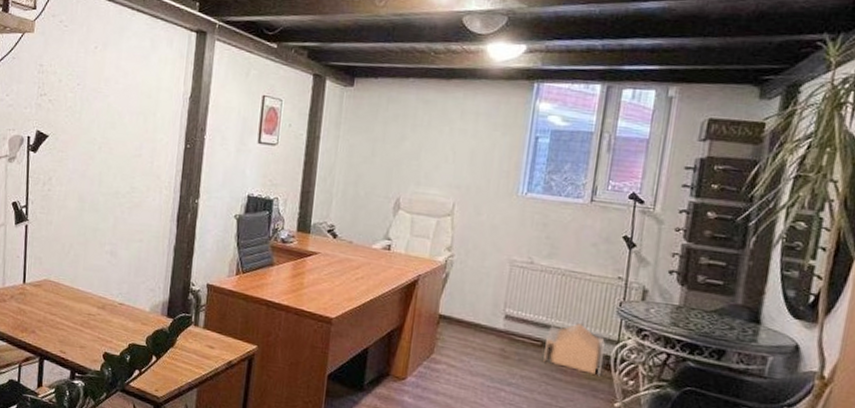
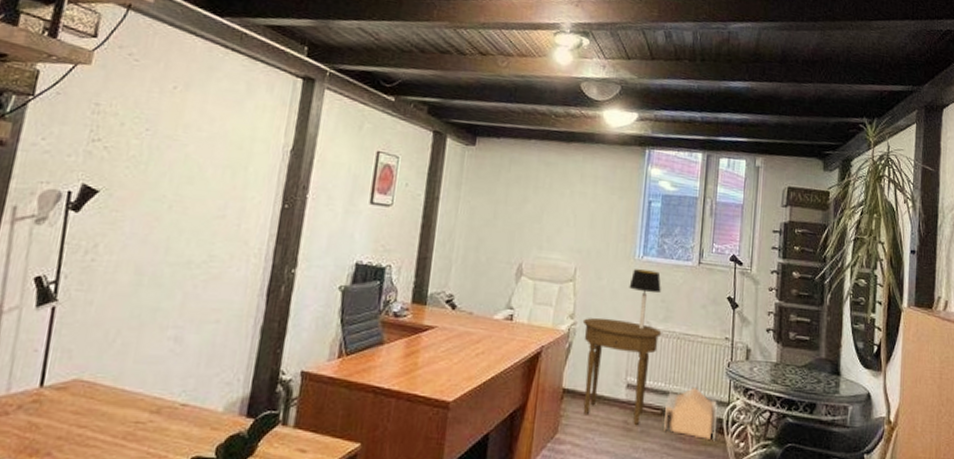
side table: none [459,251,545,355] -> present [582,317,662,426]
table lamp: none [510,205,546,264] -> present [629,269,661,329]

